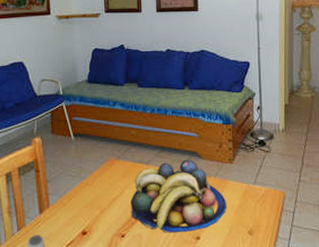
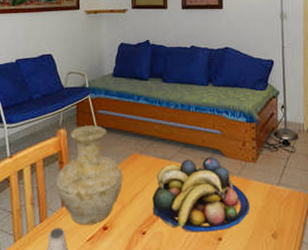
vase: none [33,133,100,231] -> present [56,125,123,225]

